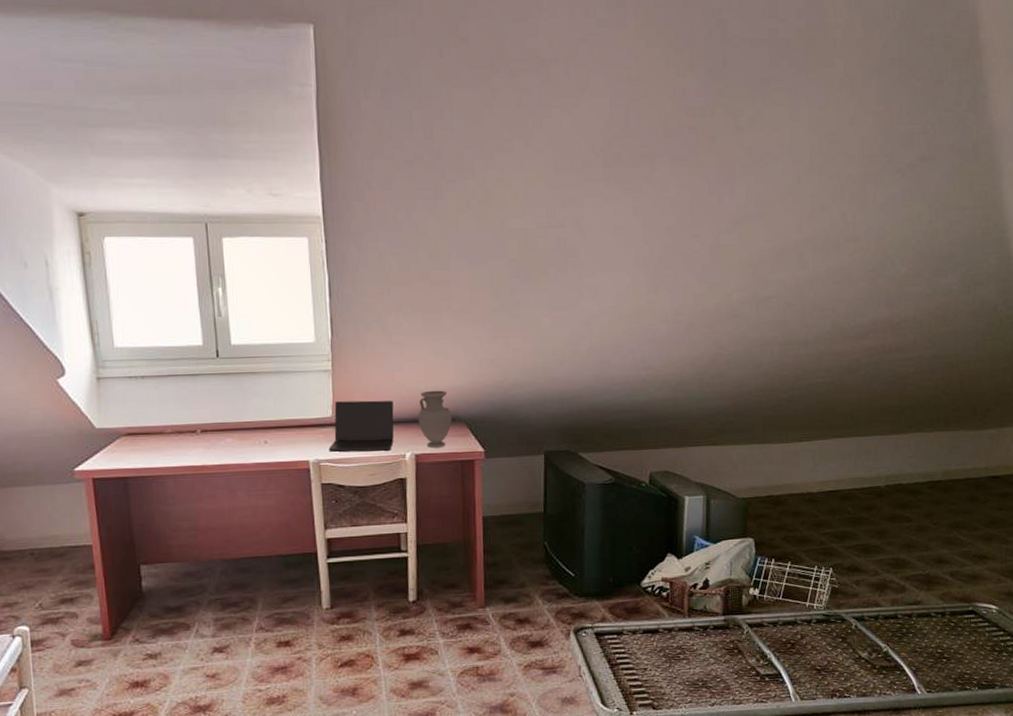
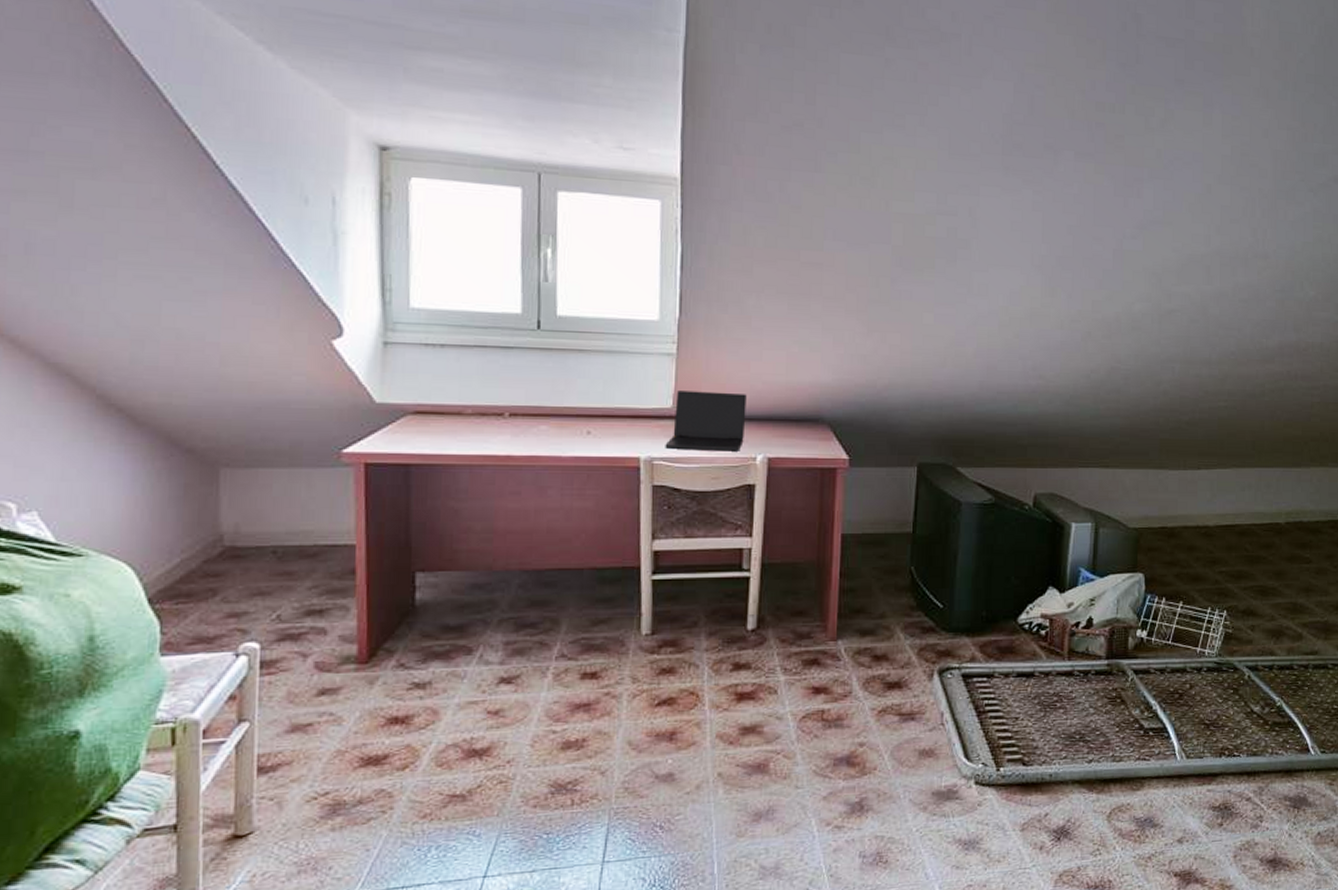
vase: present [418,390,453,449] -> none [774,385,815,452]

